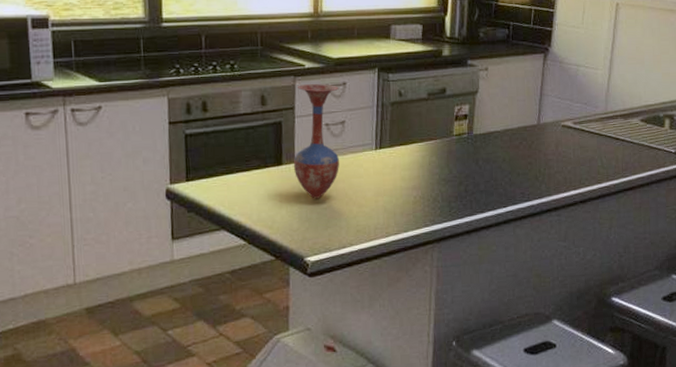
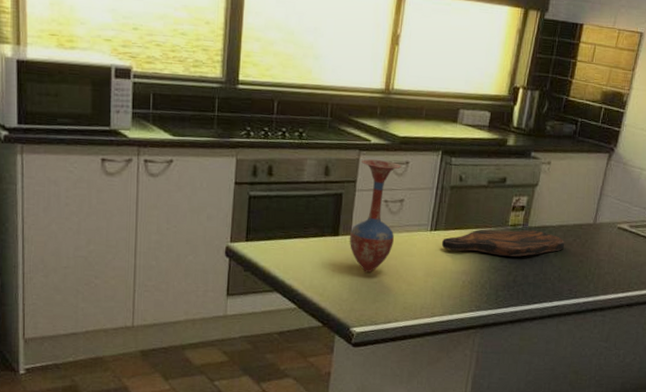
cutting board: none [388,137,512,167] -> present [441,229,565,257]

